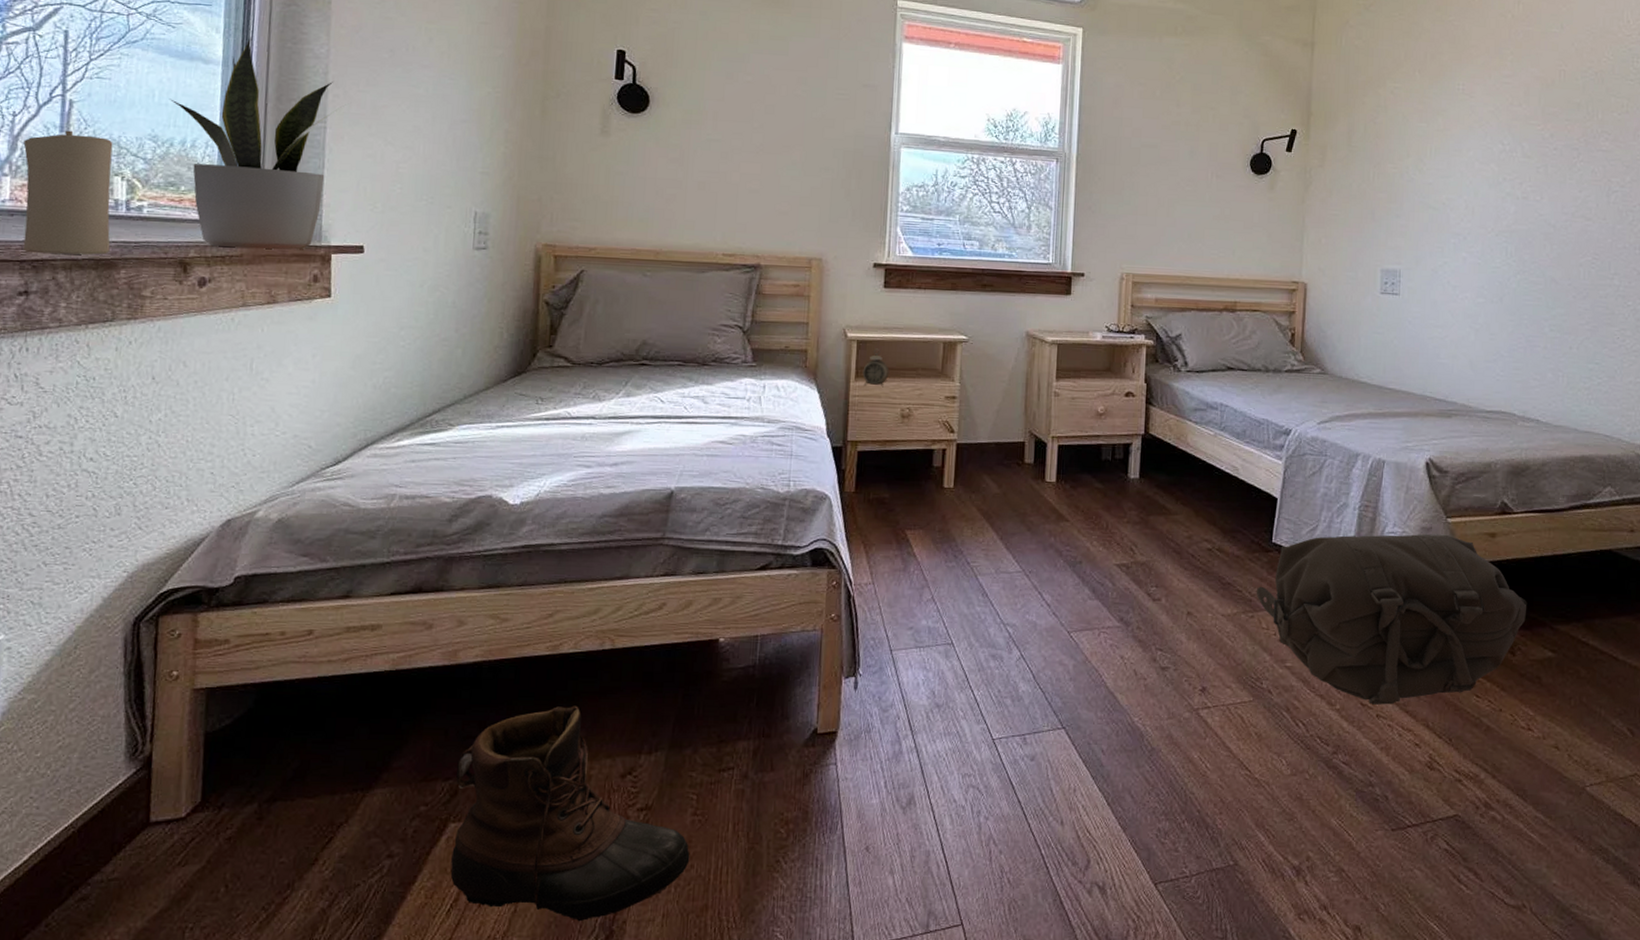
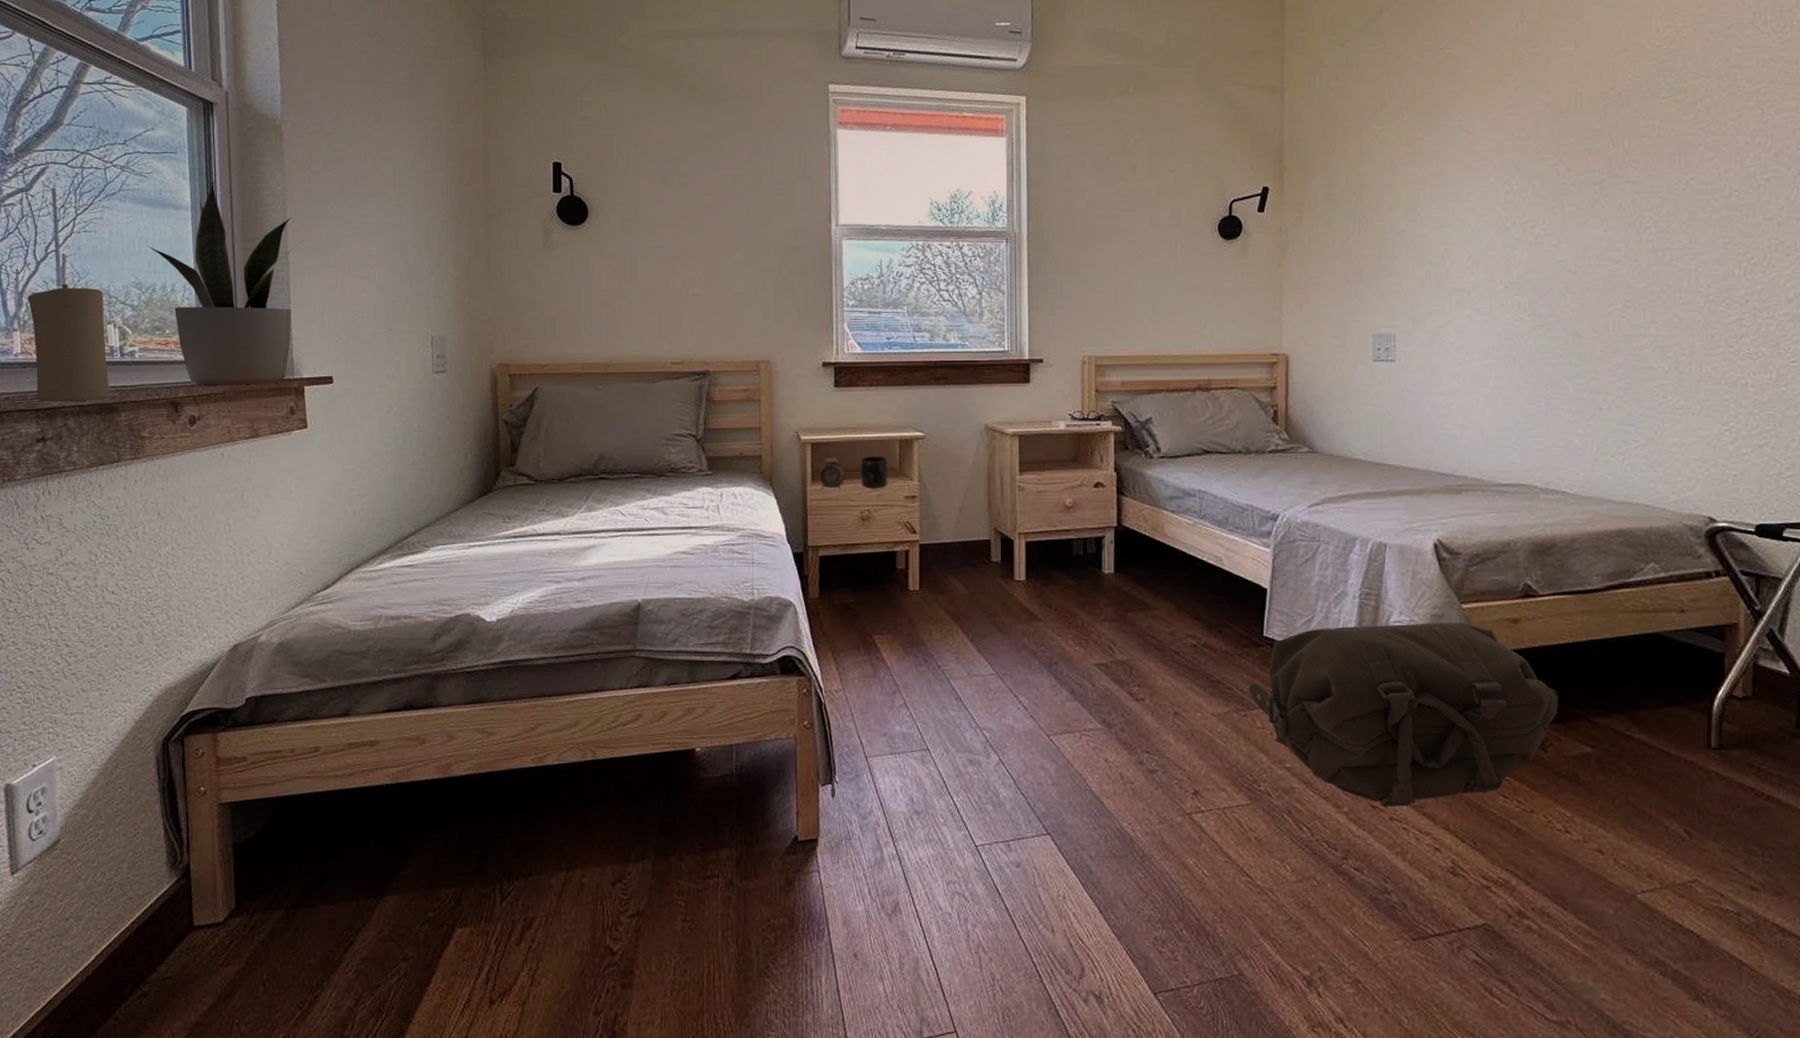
boot: present [450,705,690,922] -> none [459,815,683,1023]
mug: none [903,356,931,388] -> present [860,456,888,489]

